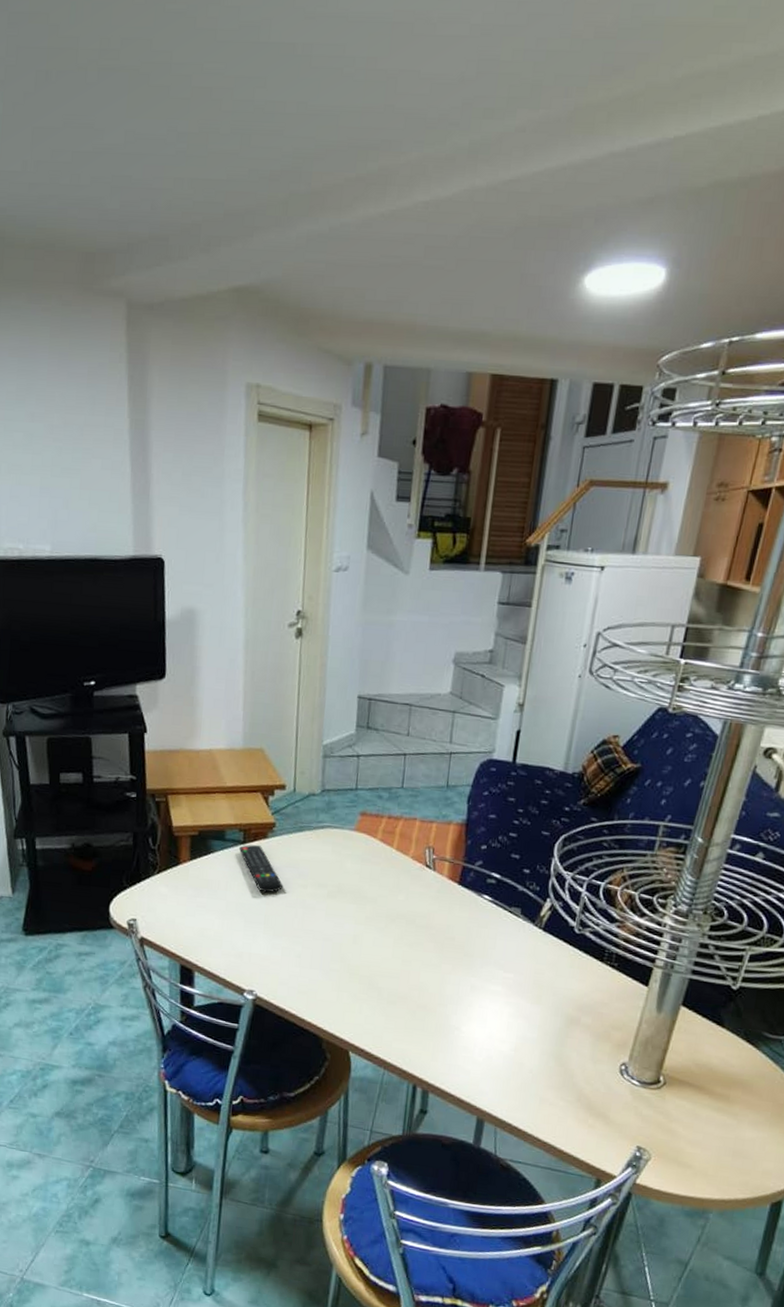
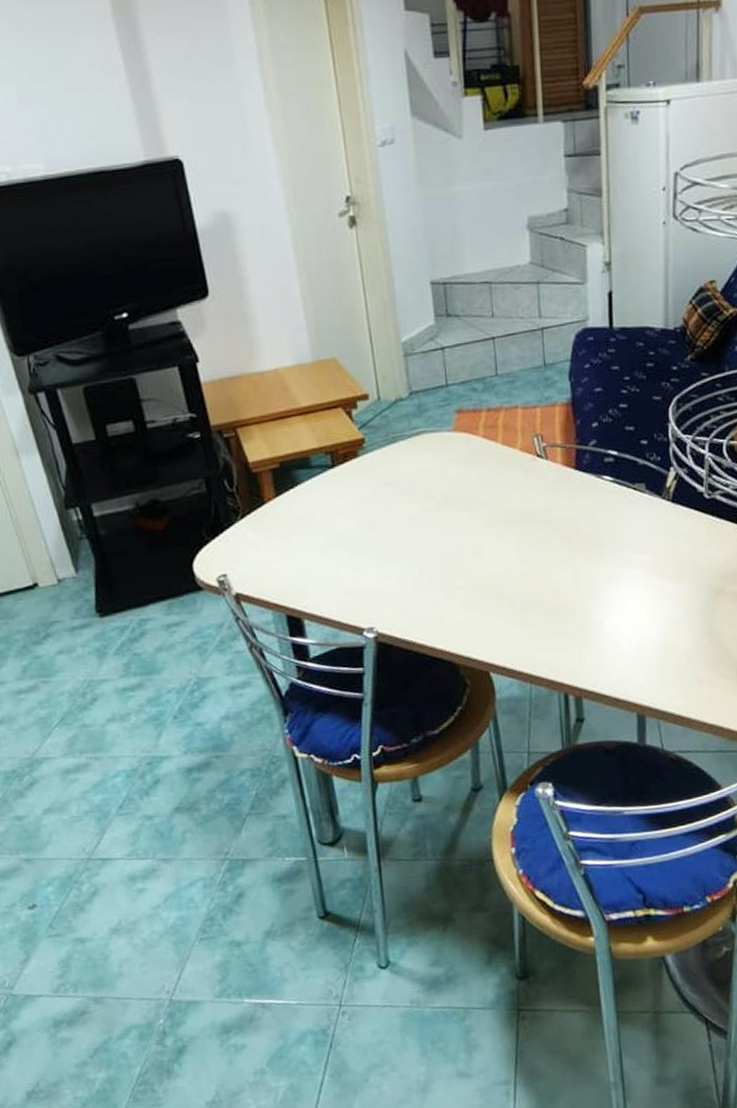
remote control: present [238,844,284,893] -> none [328,466,386,518]

